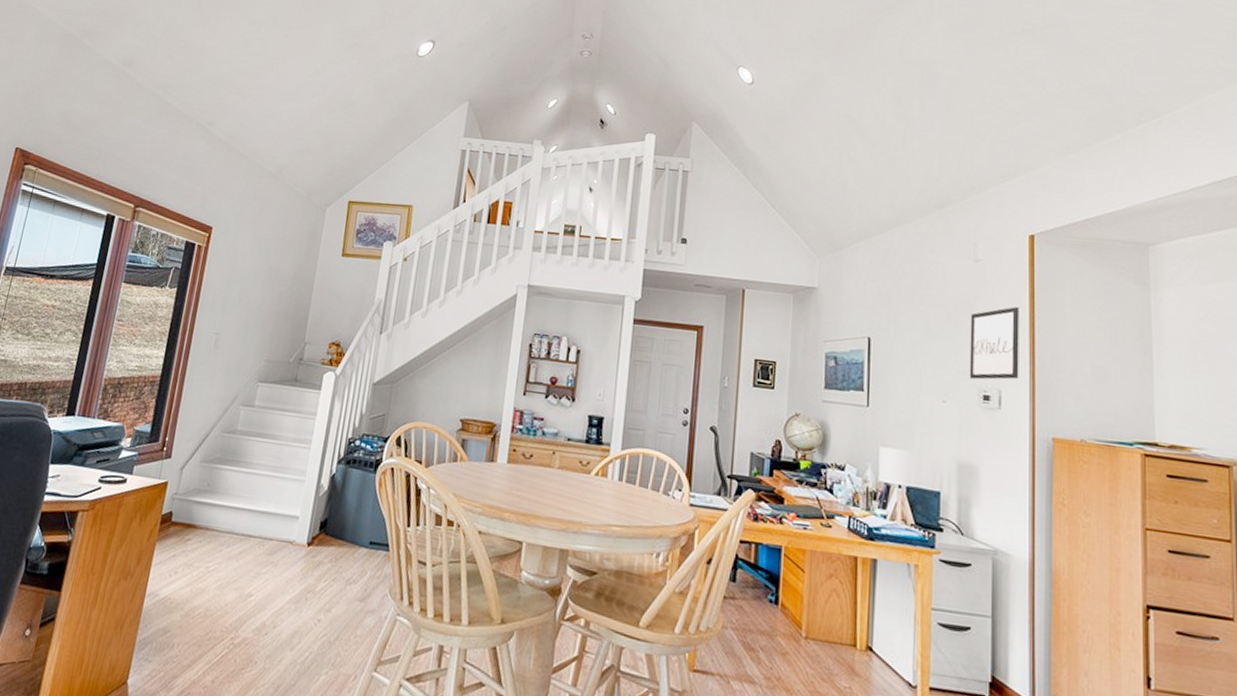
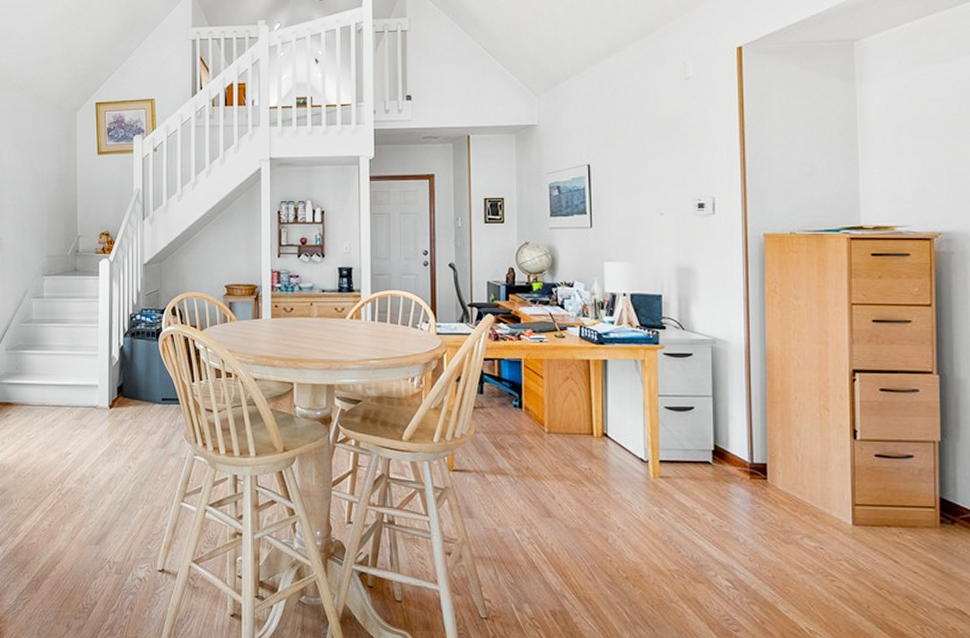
wall art: present [969,307,1019,380] -> none [683,118,731,190]

